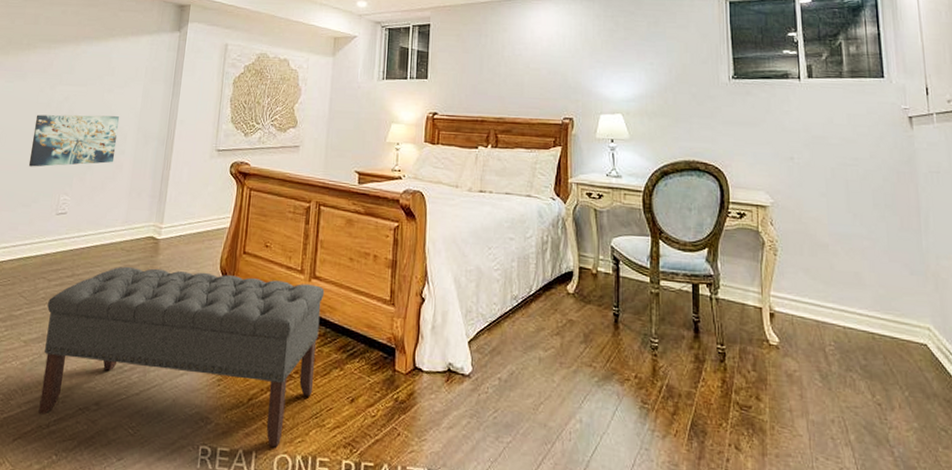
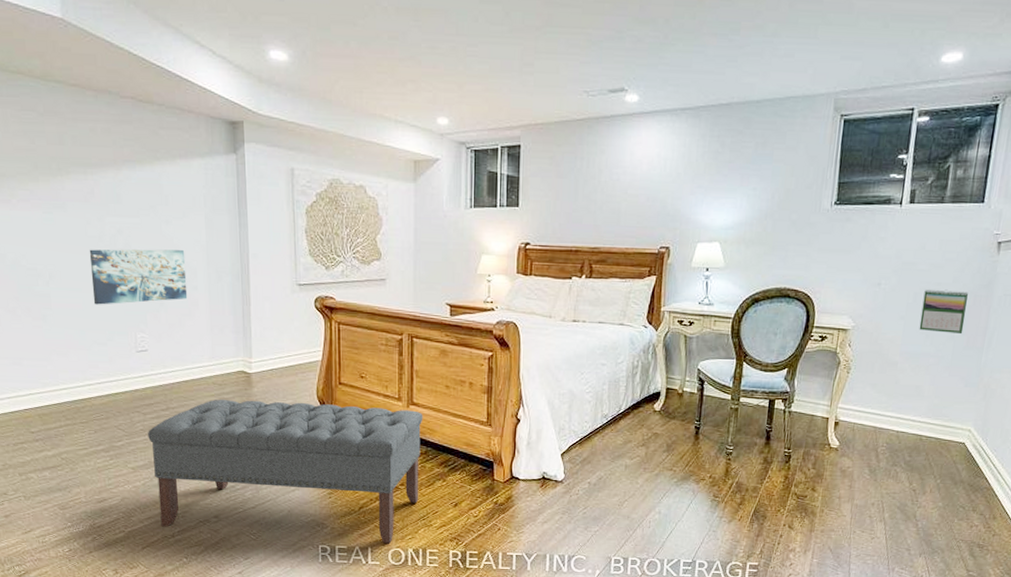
calendar: none [841,165,894,213] -> present [919,289,968,333]

